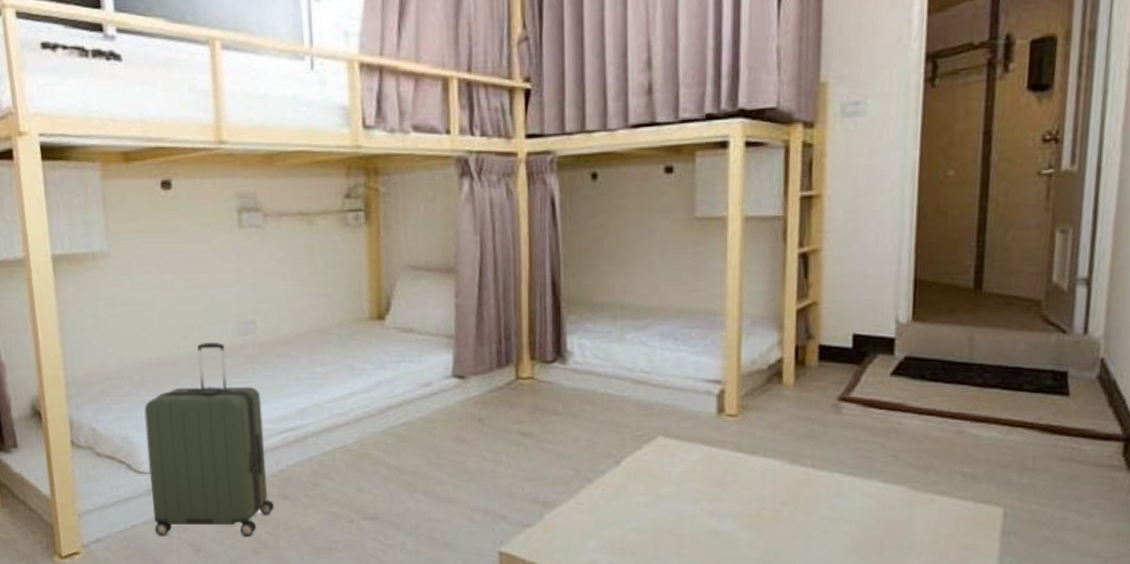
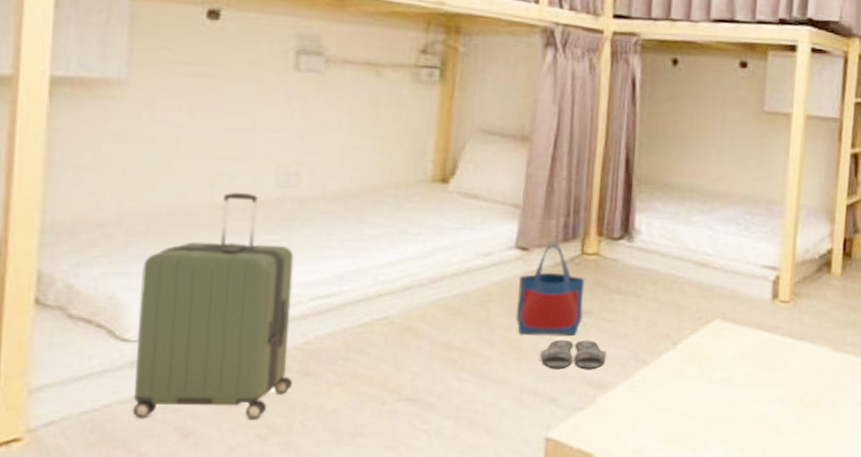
tote bag: none [459,369,524,457] -> present [515,243,585,335]
slippers: none [486,460,550,489] -> present [540,339,607,370]

